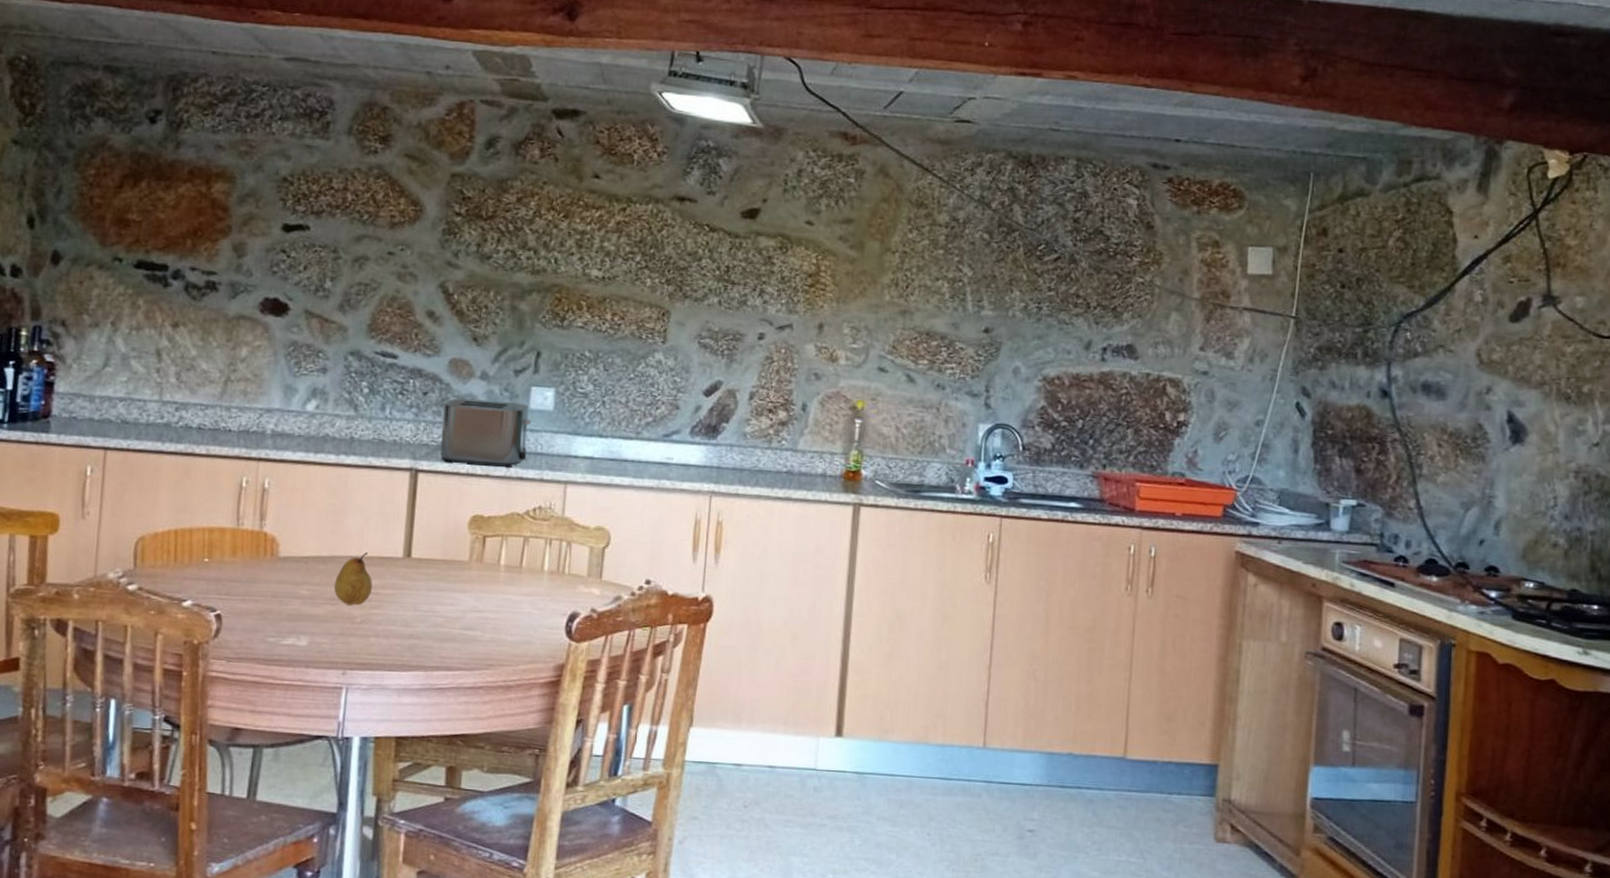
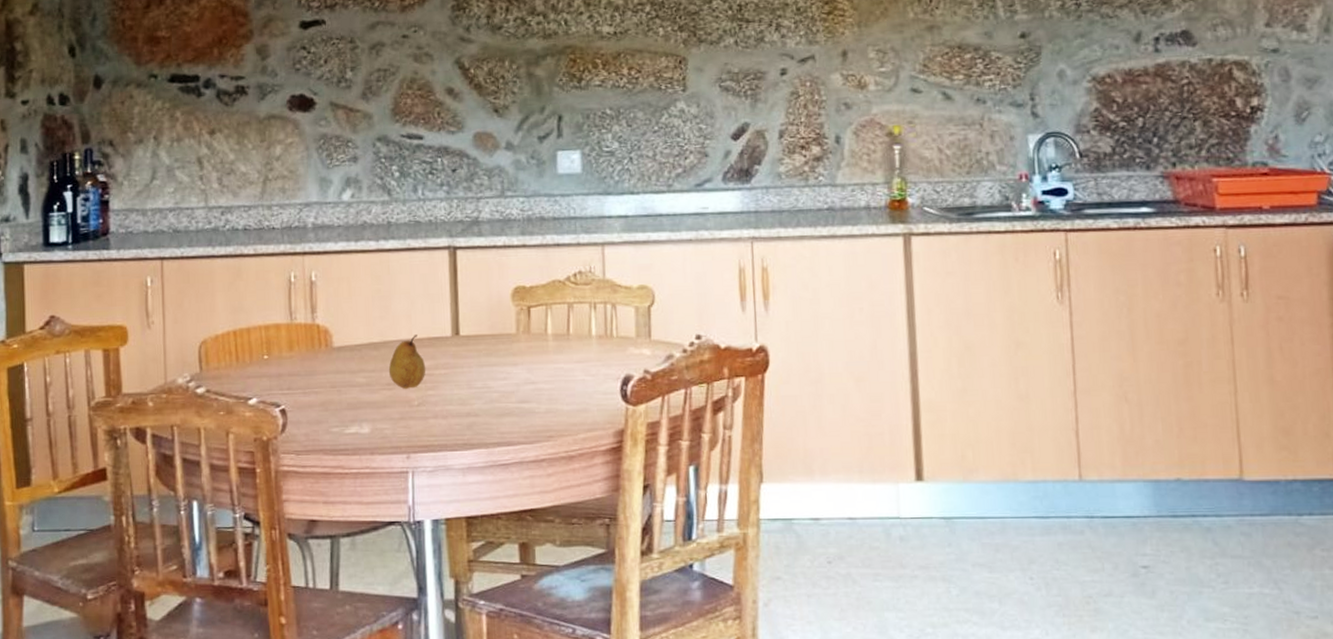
toaster: present [440,398,532,467] -> none [473,169,562,236]

